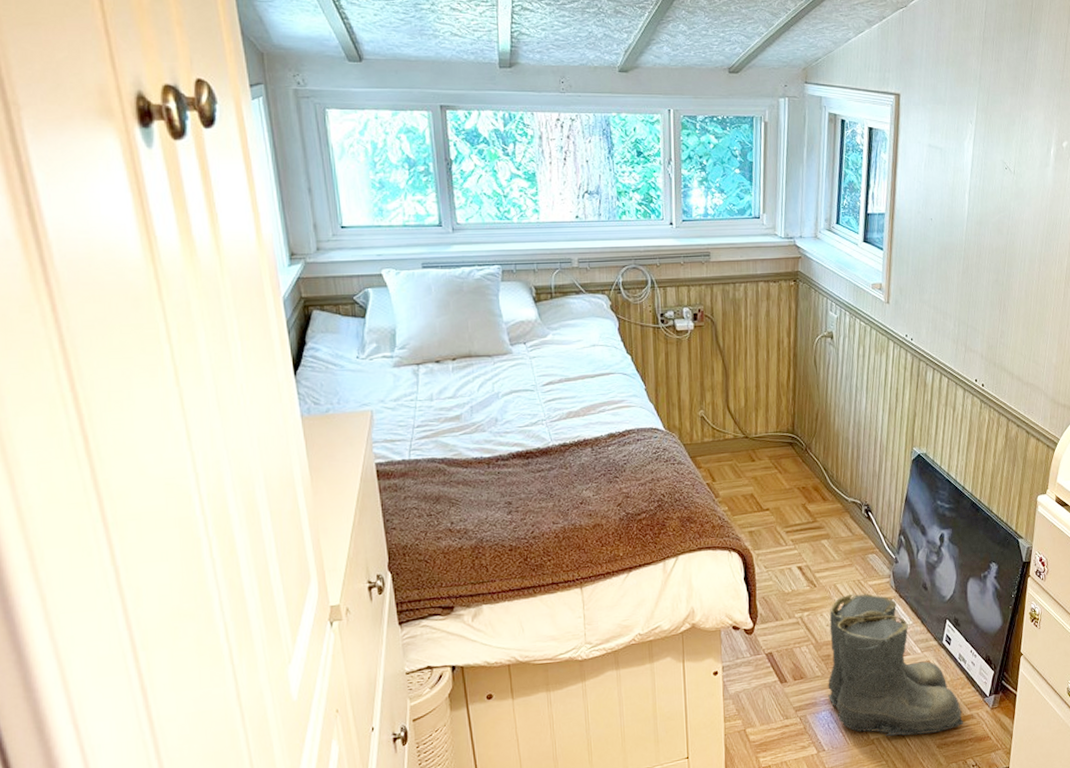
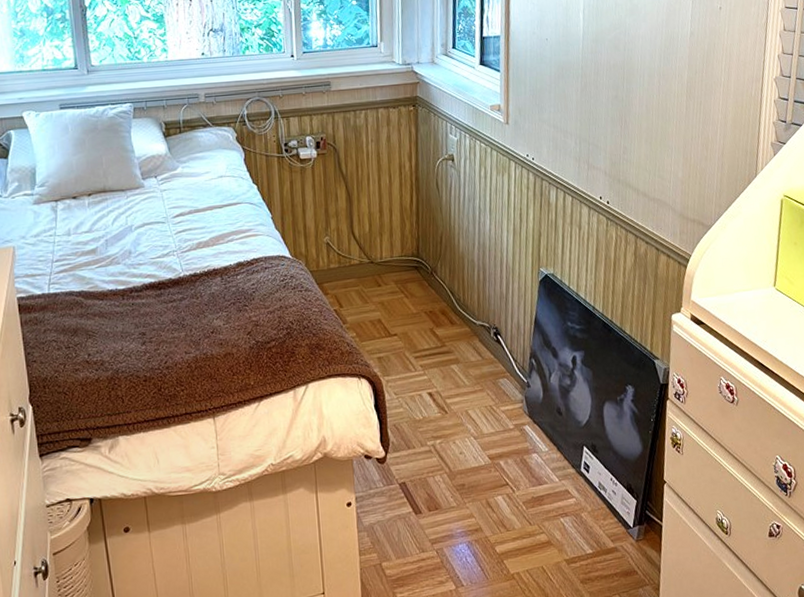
boots: present [828,593,963,737] -> none [462,419,607,571]

